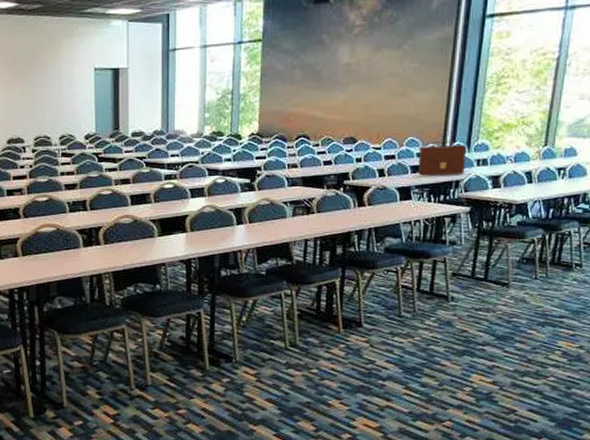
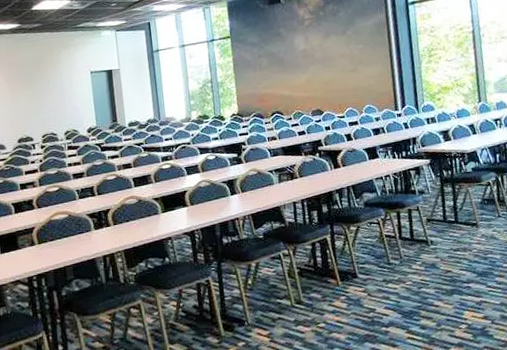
briefcase: present [418,140,466,176] -> none [376,105,419,137]

